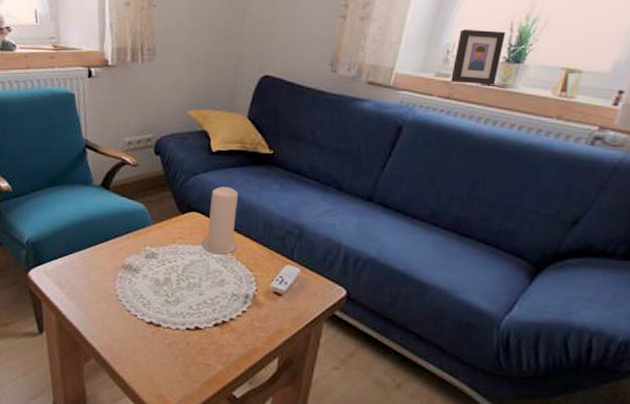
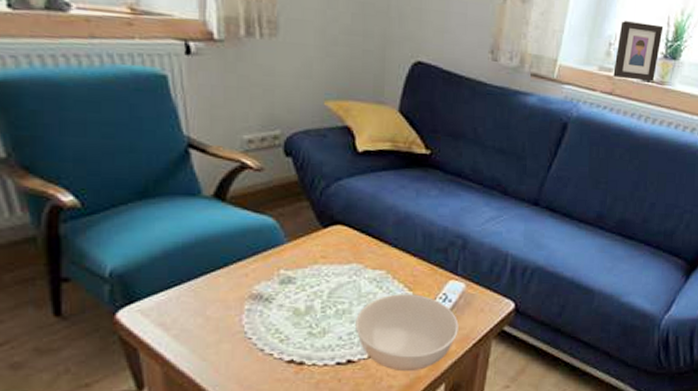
candle: present [202,187,238,255] -> none [351,194,392,274]
bowl: none [203,273,293,343] -> present [355,294,459,372]

